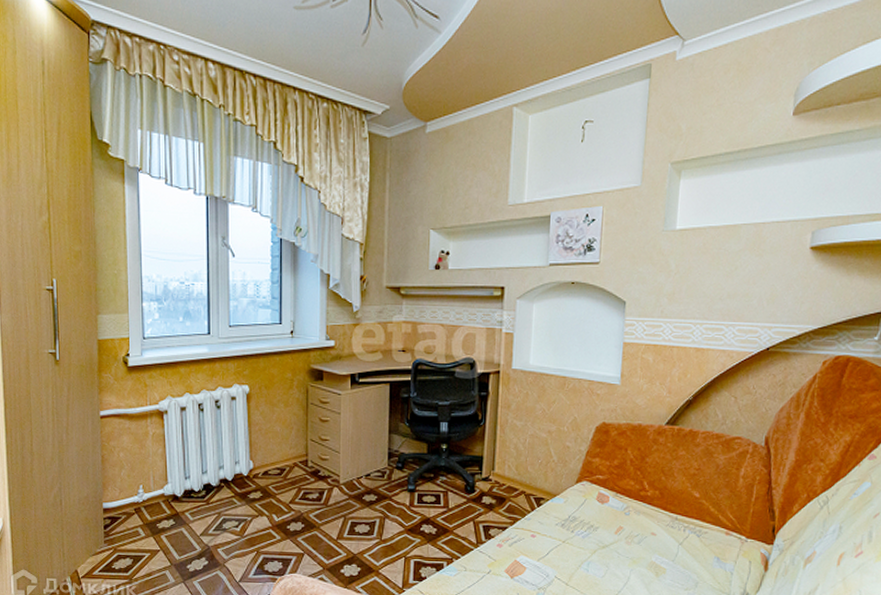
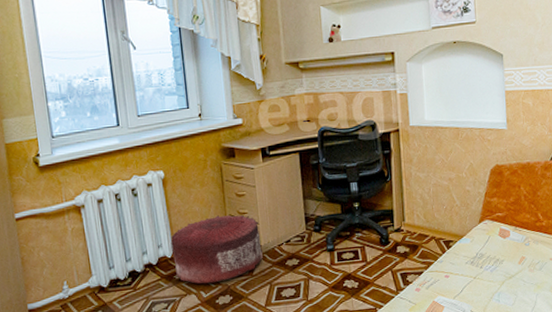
pouf: none [248,438,340,508] -> present [170,215,263,284]

